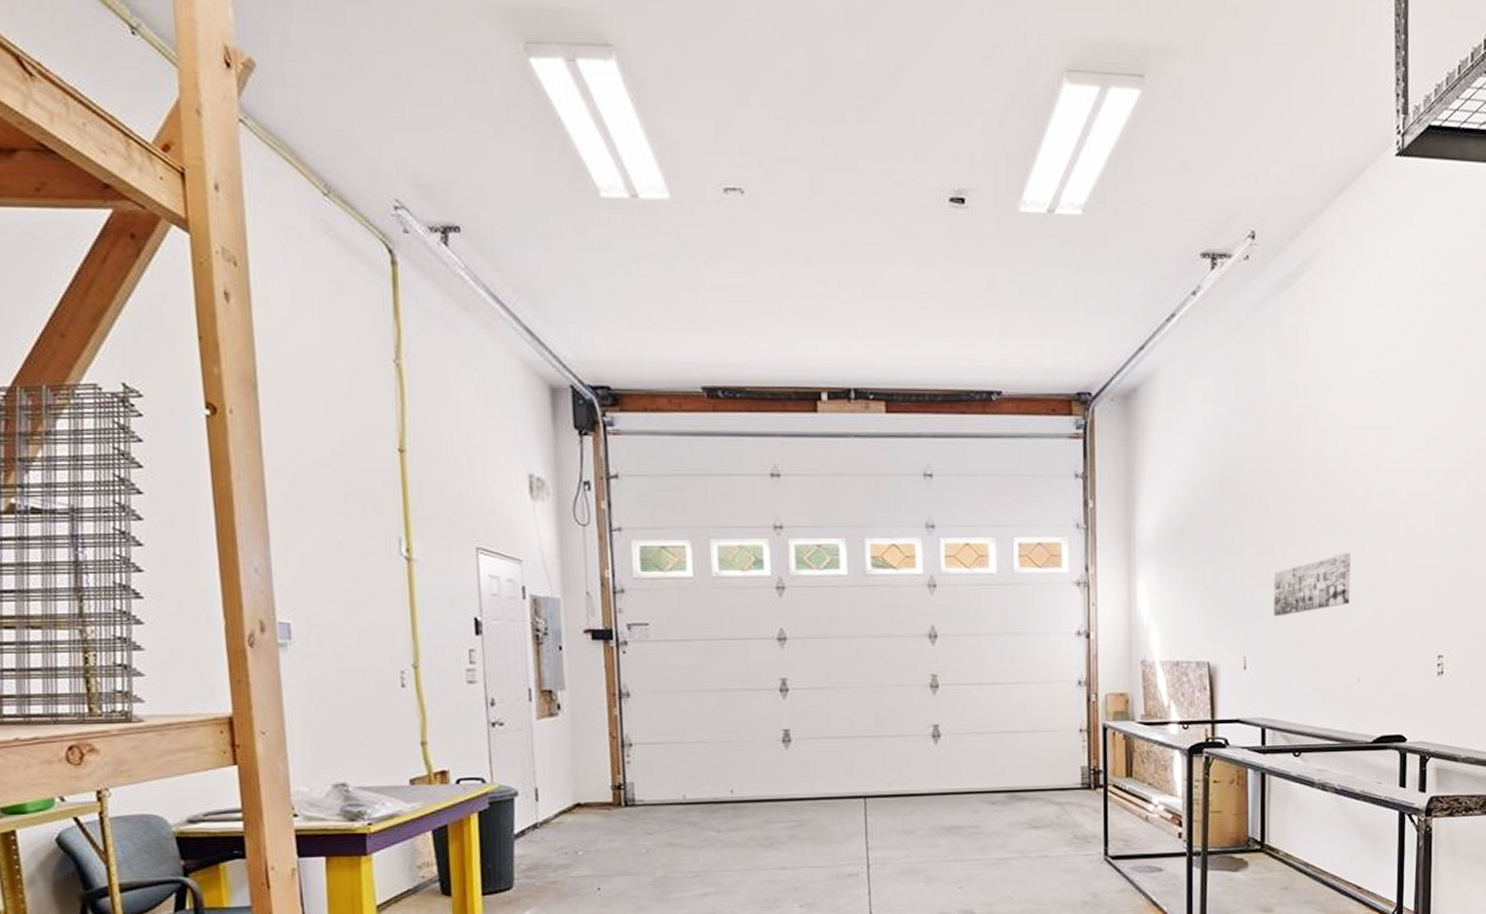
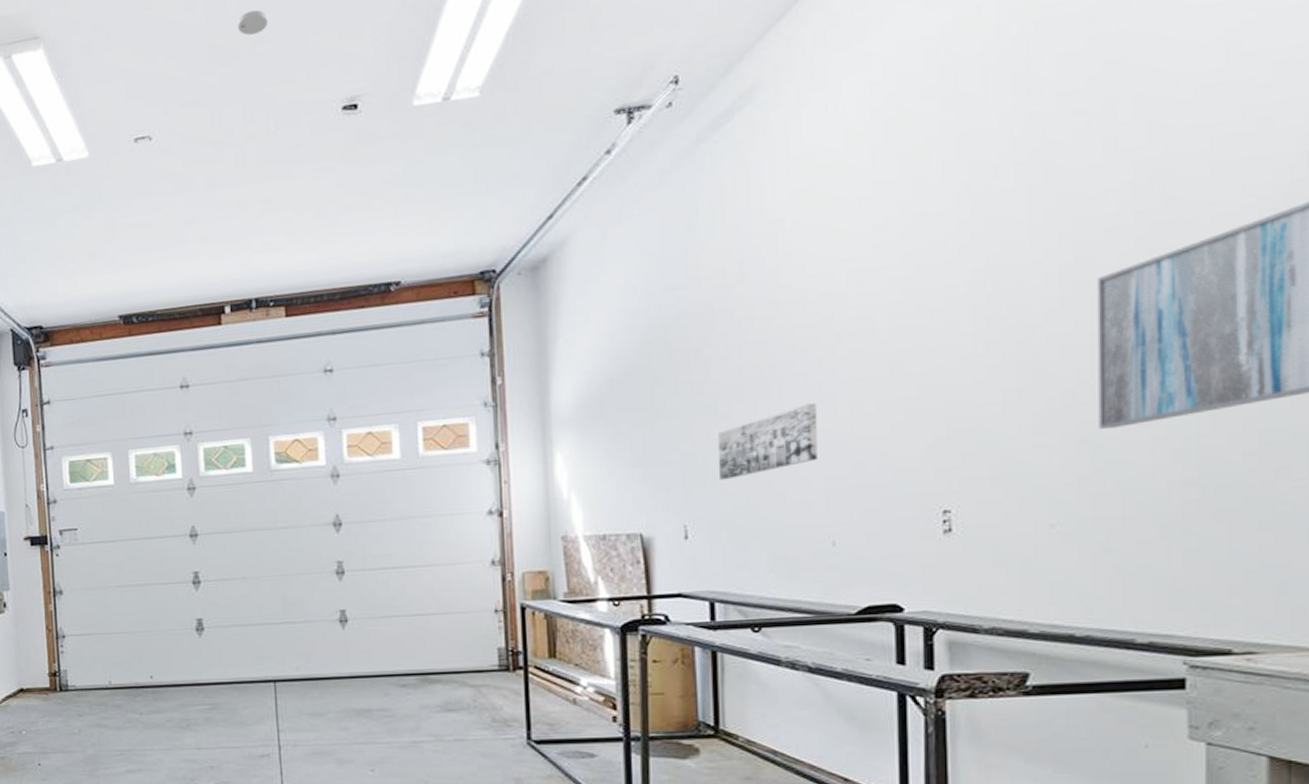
smoke detector: none [842,72,876,99] -> present [237,9,269,36]

